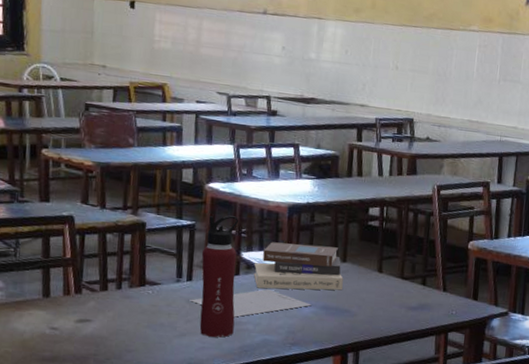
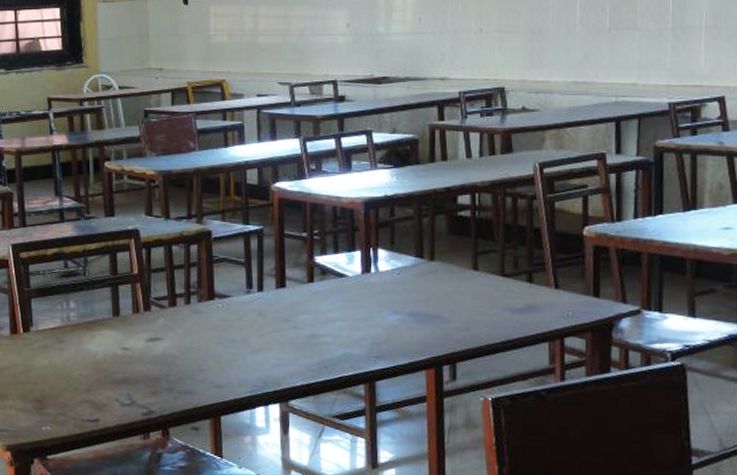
paper: present [189,289,312,317] -> none [262,296,397,330]
water bottle: present [199,215,238,338] -> none [271,217,312,353]
books: present [254,242,343,291] -> none [329,243,432,296]

